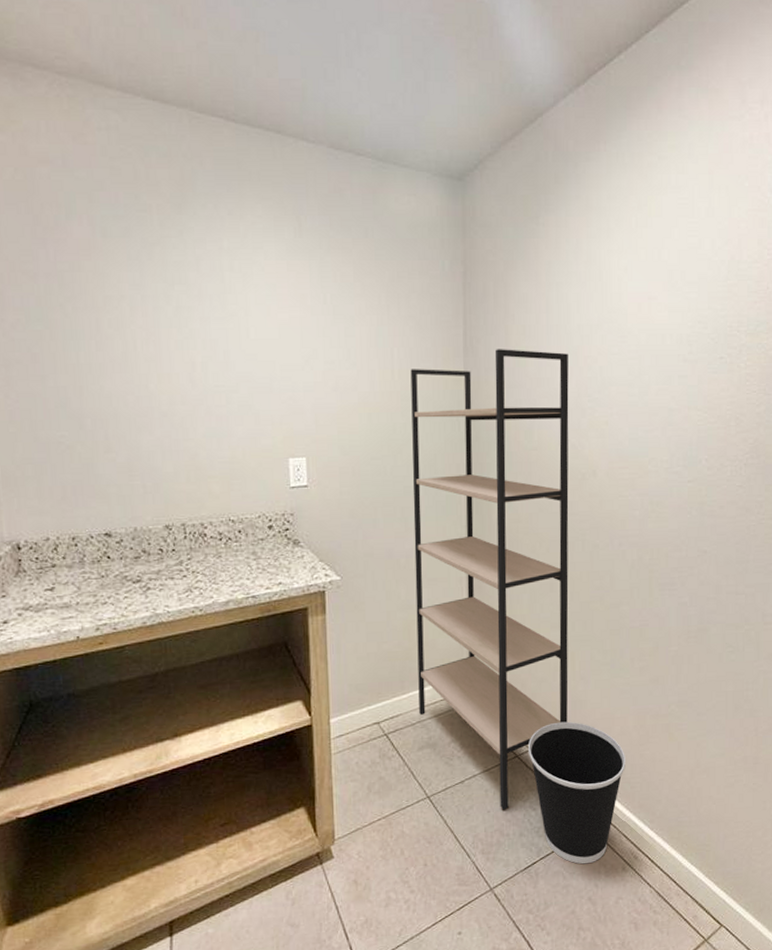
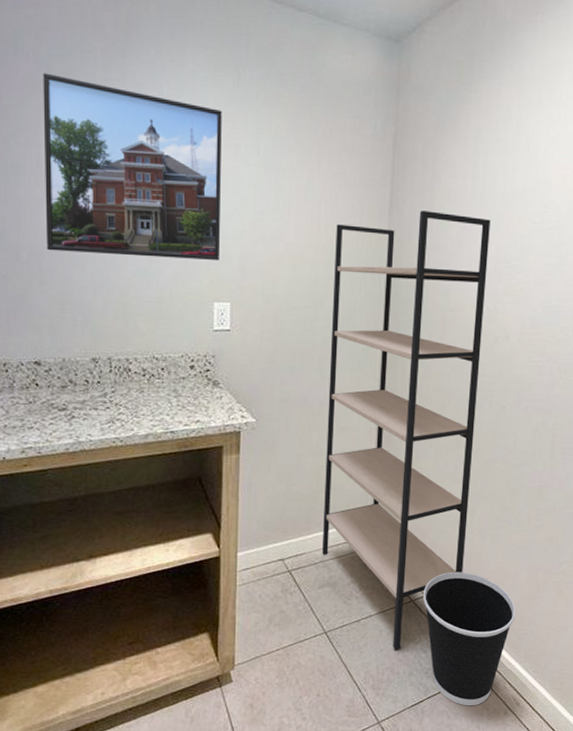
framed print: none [97,235,292,417] -> present [43,73,222,261]

